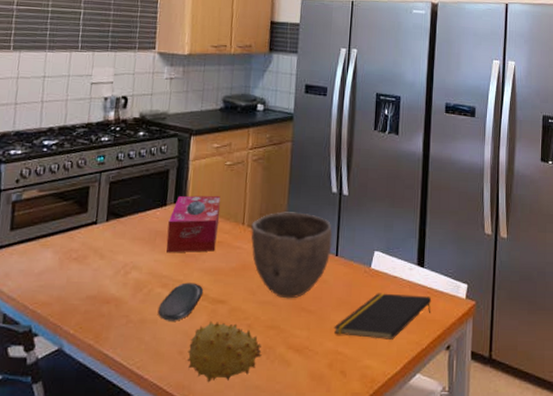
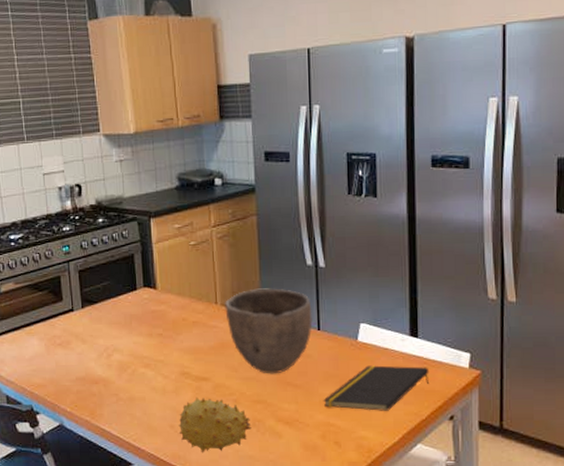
oval tray: present [157,282,204,321] -> none [144,362,186,398]
tissue box: present [166,195,221,253] -> none [141,276,192,335]

